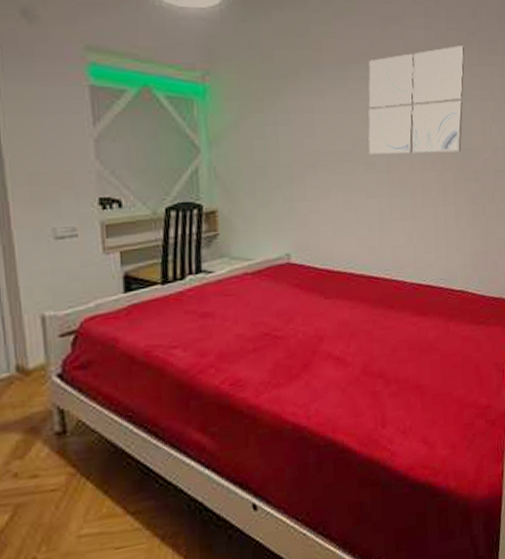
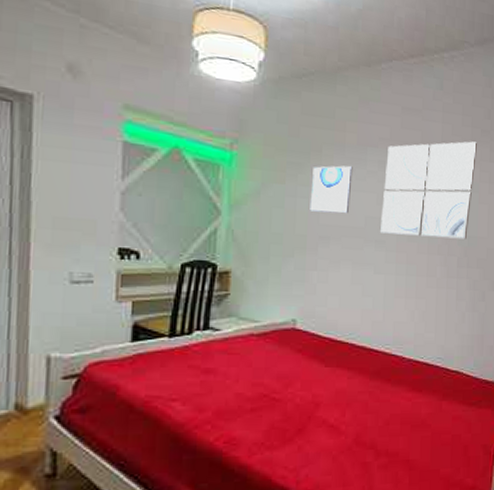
wall art: none [291,87,335,139] -> present [310,165,353,214]

